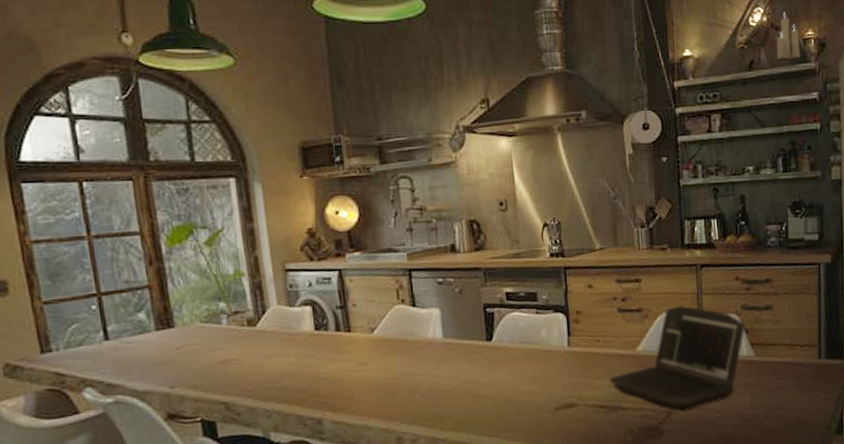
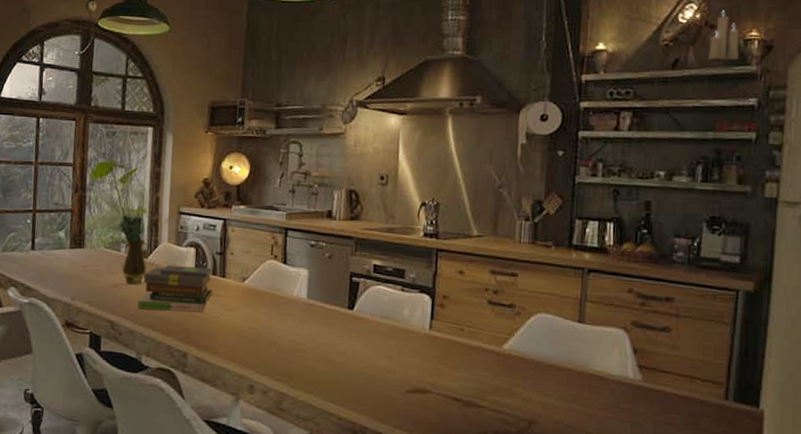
vase: none [214,278,257,358] -> present [119,212,146,285]
books: none [253,324,341,384] -> present [137,264,213,313]
laptop: present [609,305,746,410] -> none [468,309,635,424]

